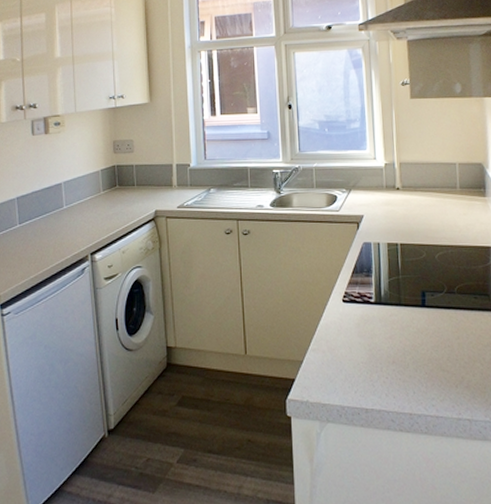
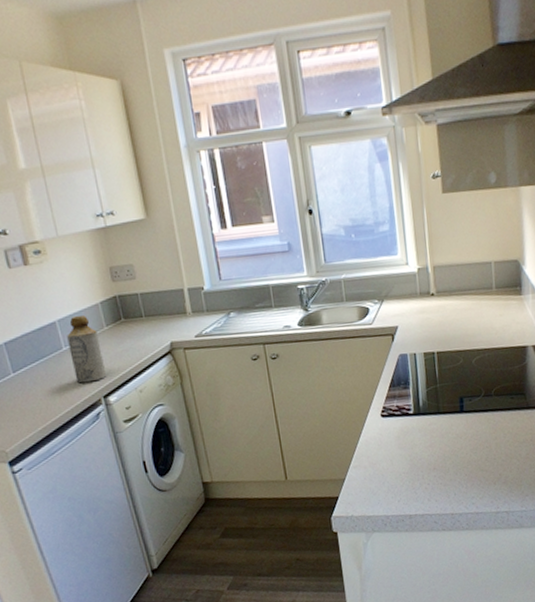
bottle: none [69,179,97,239] -> present [67,314,107,383]

